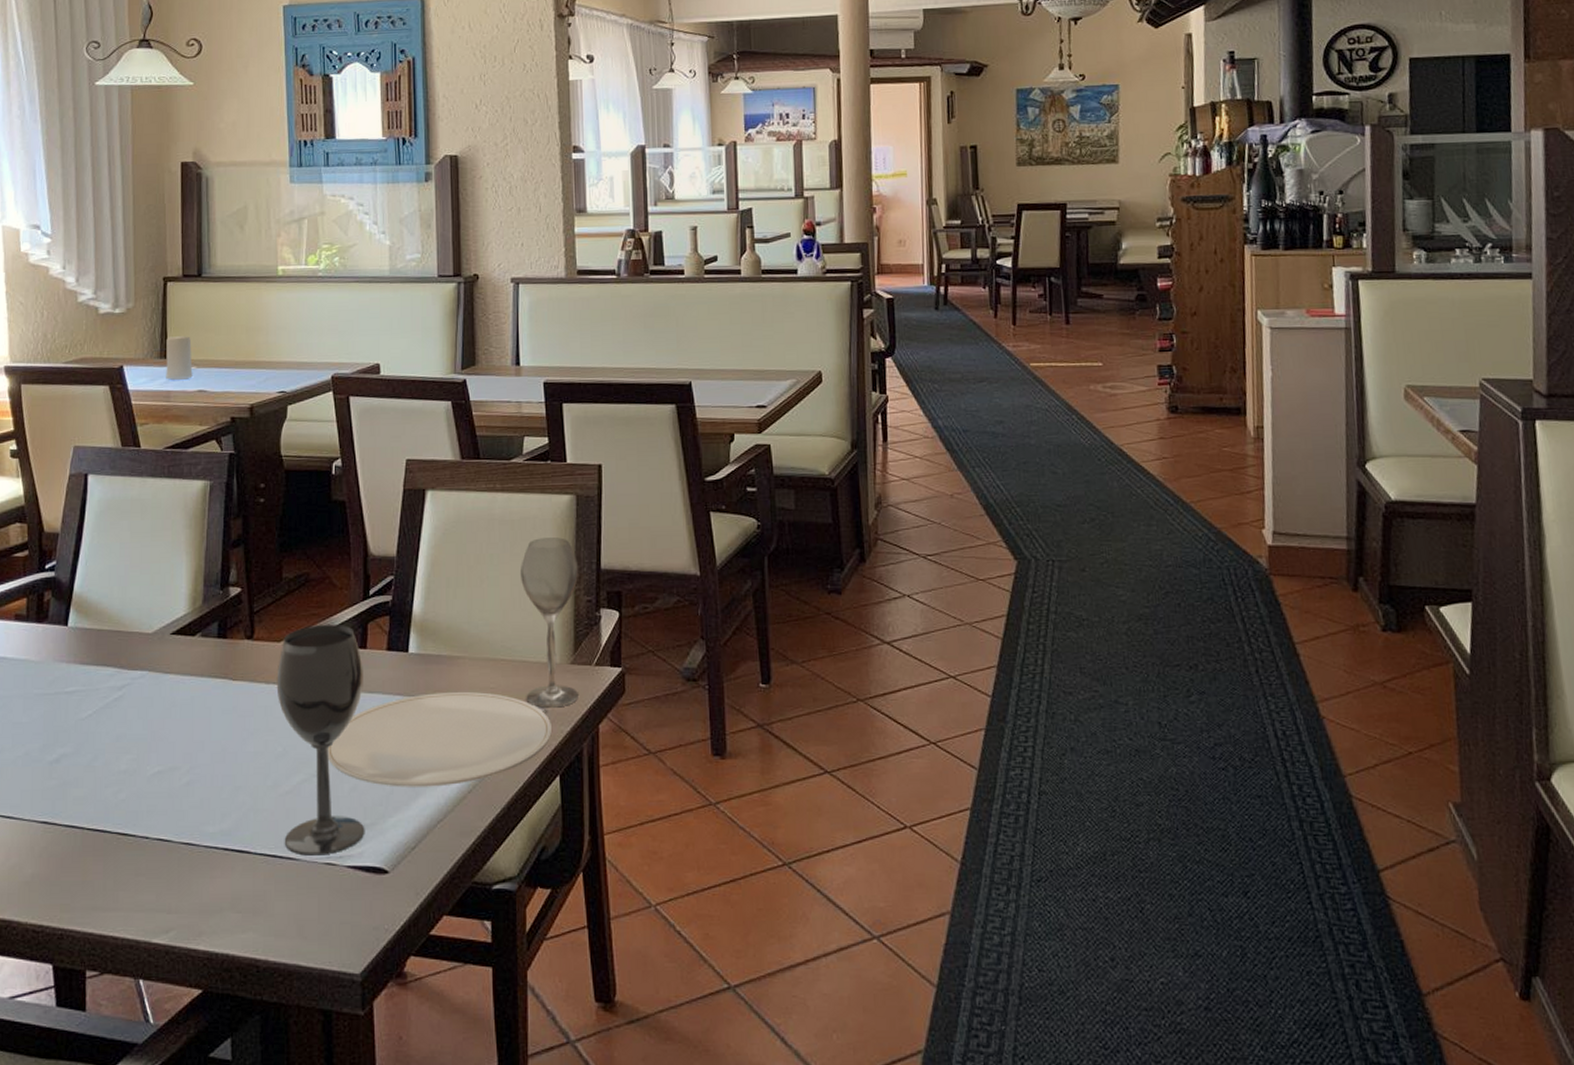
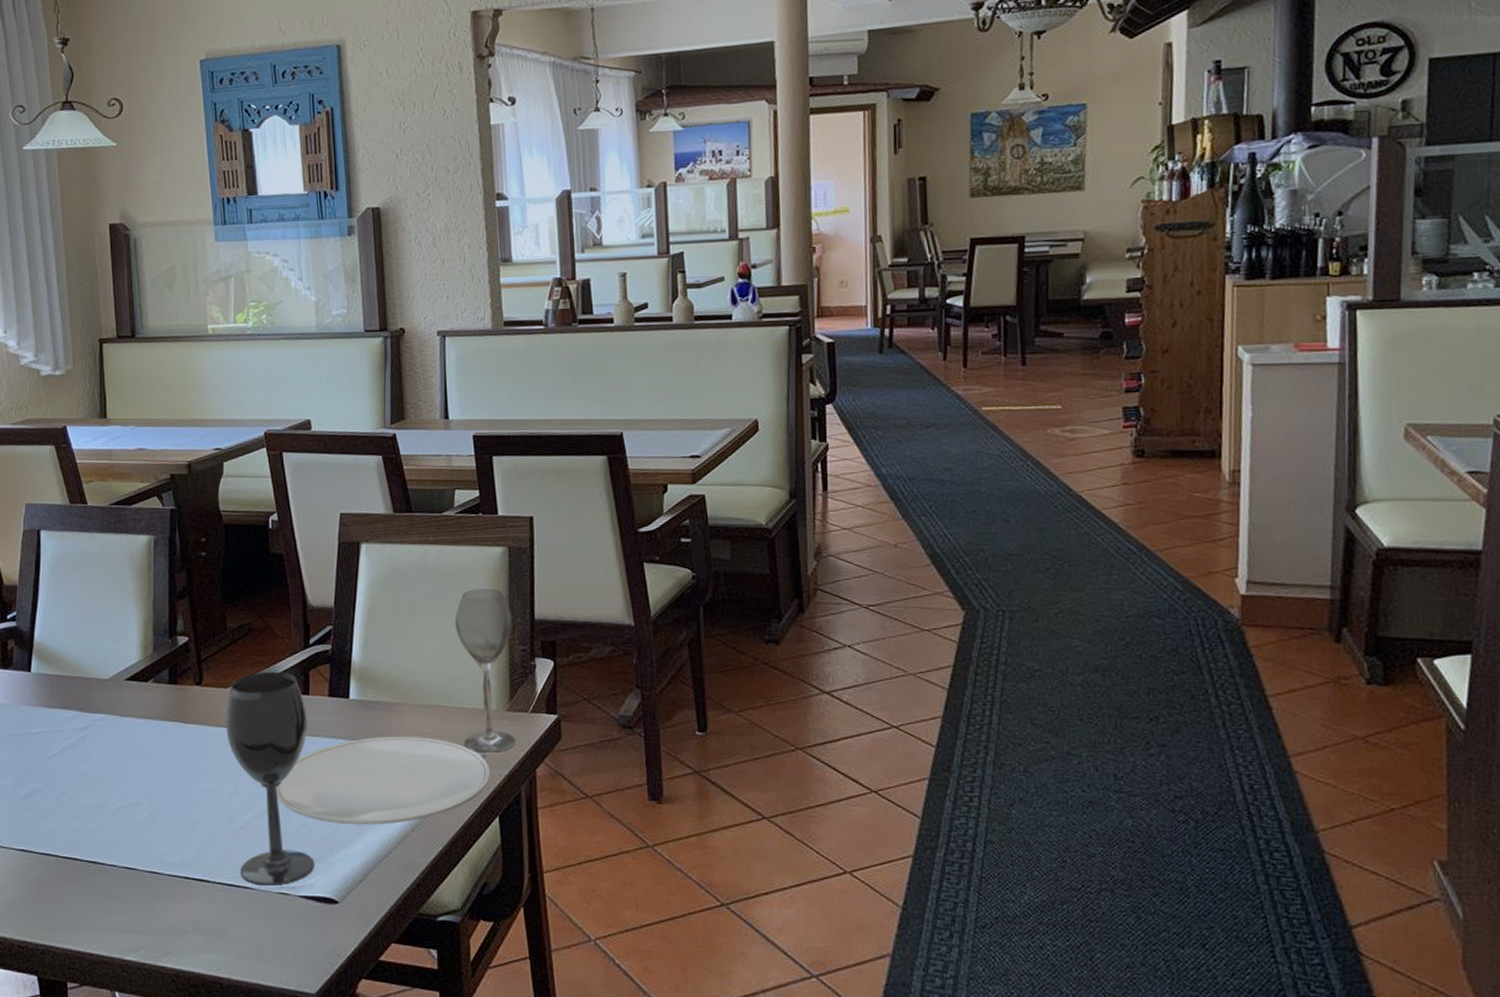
candle: present [166,336,193,381] -> none [105,396,132,440]

